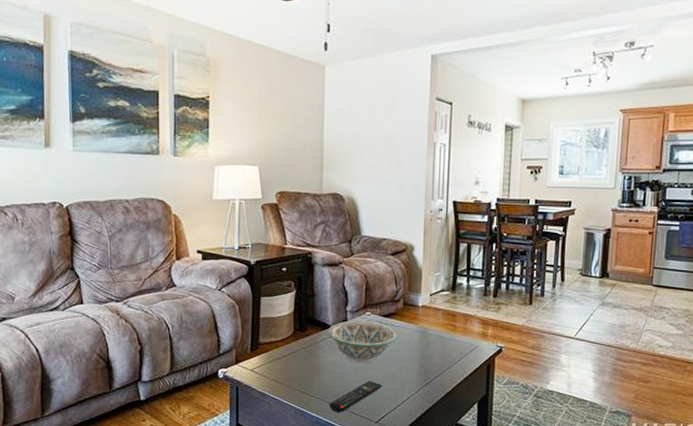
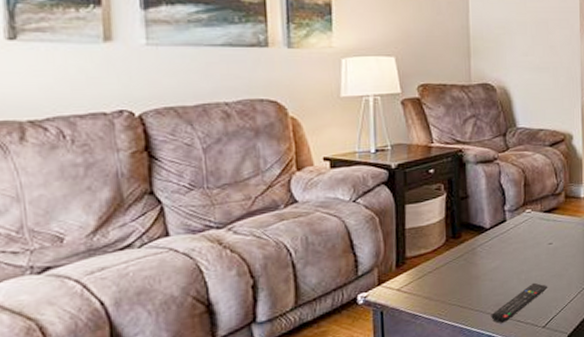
decorative bowl: present [328,320,396,363] -> none [485,219,560,266]

